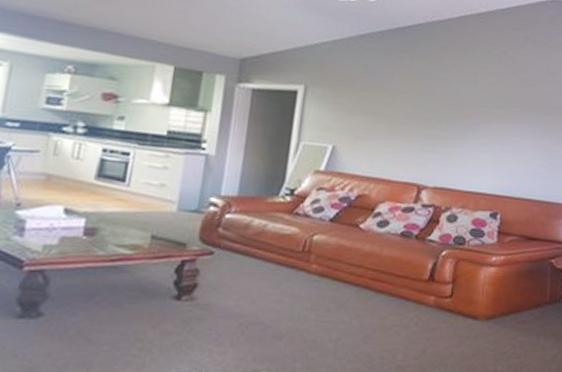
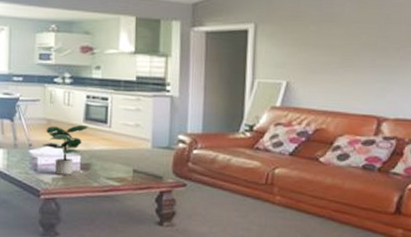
potted plant: none [34,182,101,242] -> present [42,125,89,175]

